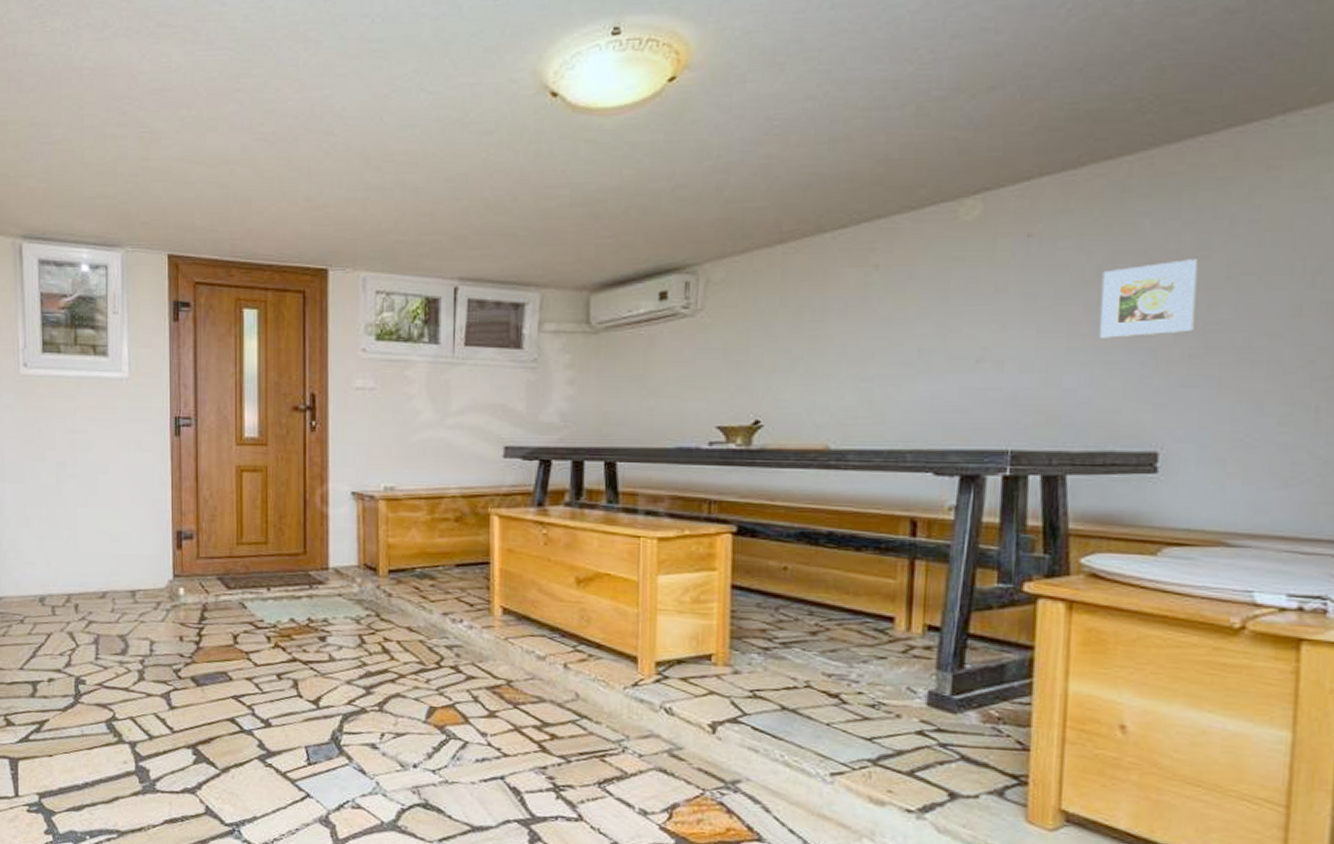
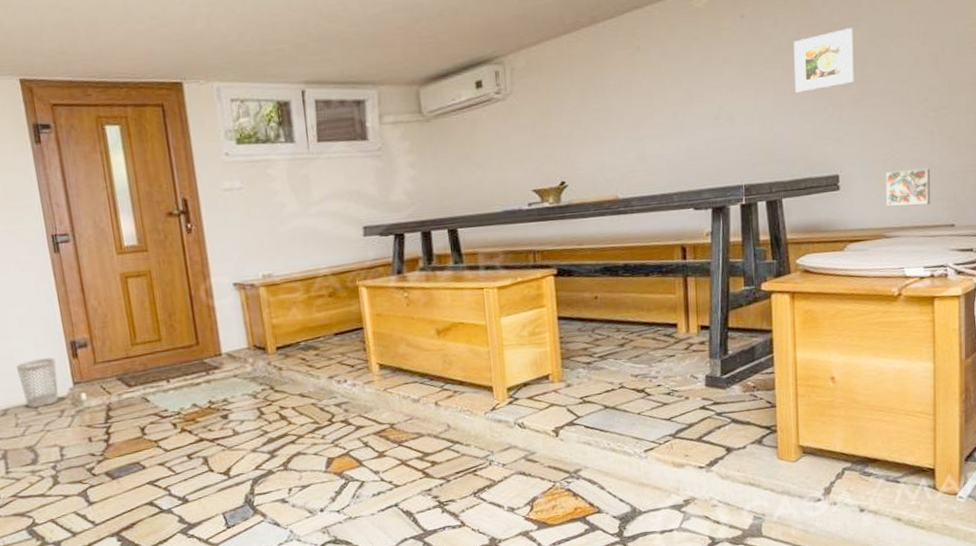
wastebasket: none [121,544,160,595] -> present [15,357,59,408]
decorative tile: none [1232,455,1310,508] -> present [886,168,931,207]

